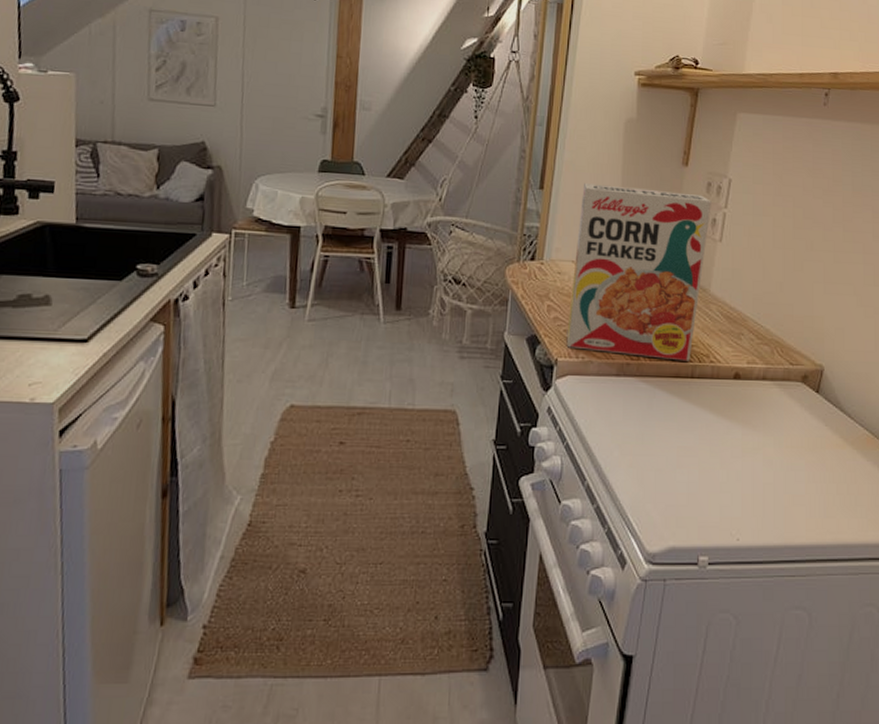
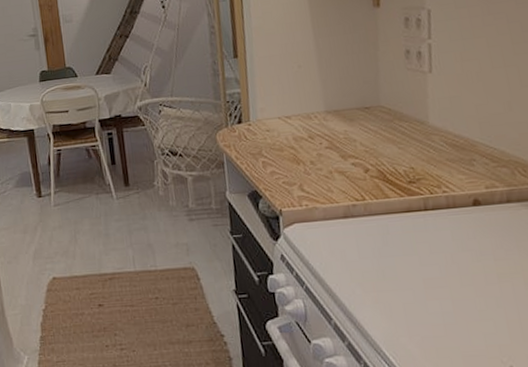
cereal box: present [566,183,711,361] -> none [276,31,420,198]

